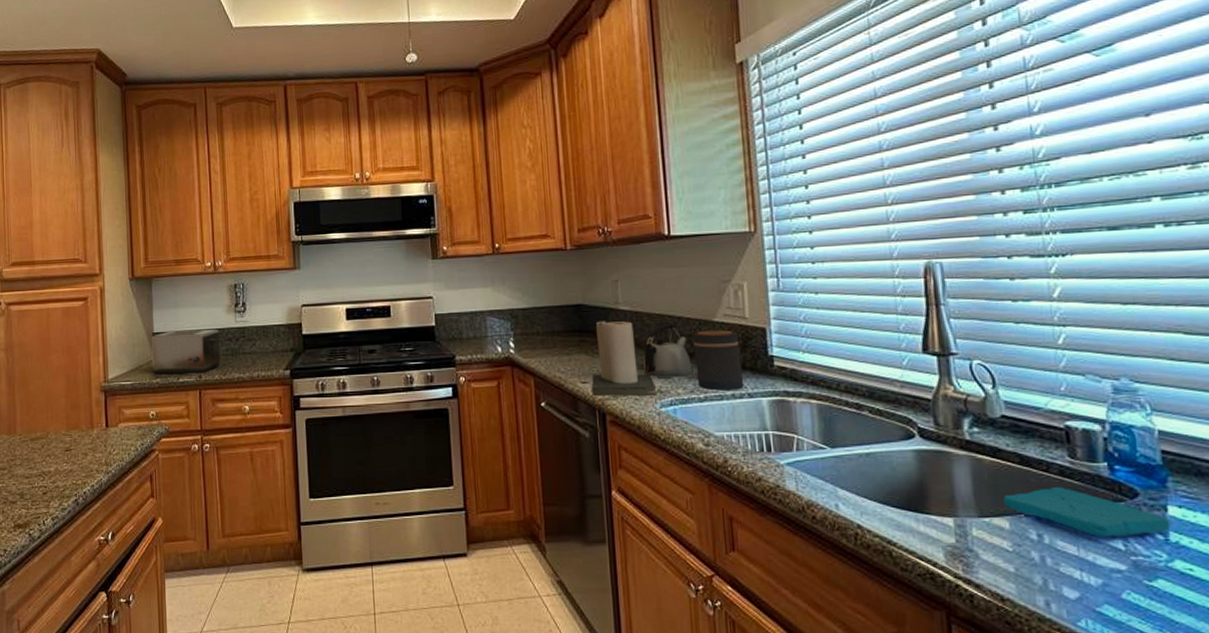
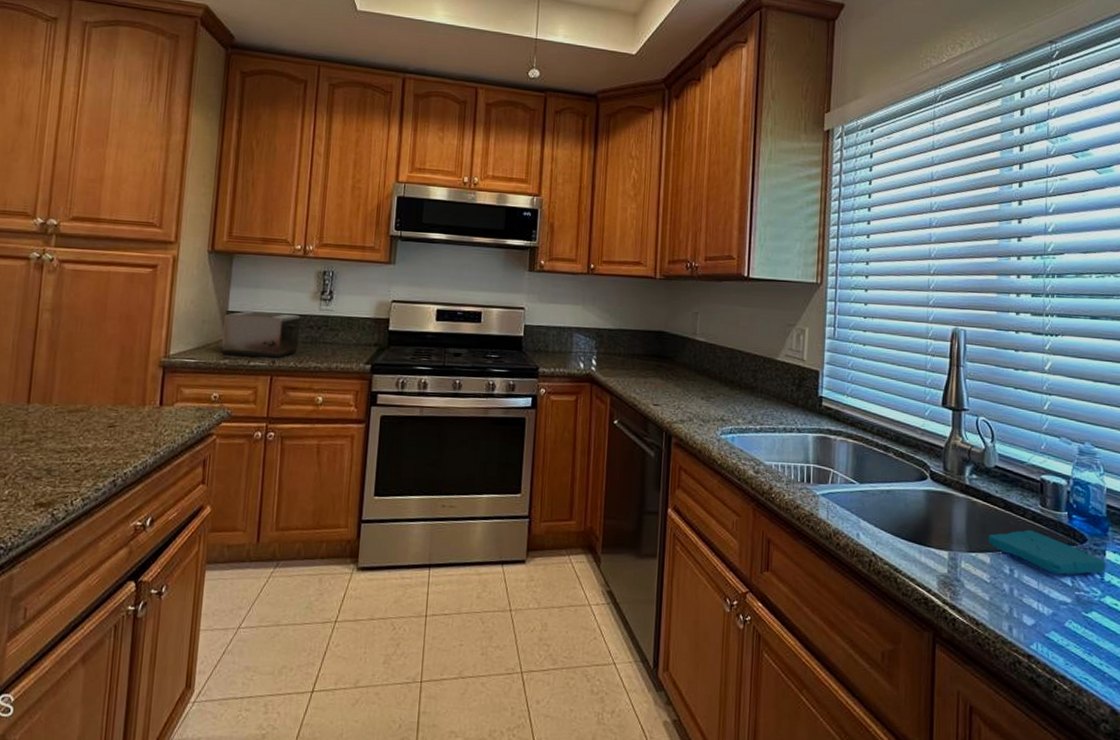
paper towel roll: present [591,321,658,397] -> none [661,349,720,424]
kettle: present [642,323,694,380] -> none [710,358,754,410]
cylinder: present [692,330,745,391] -> none [755,367,796,425]

